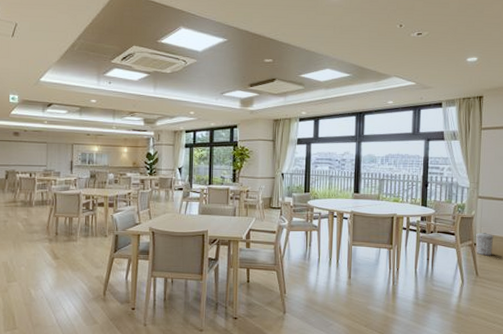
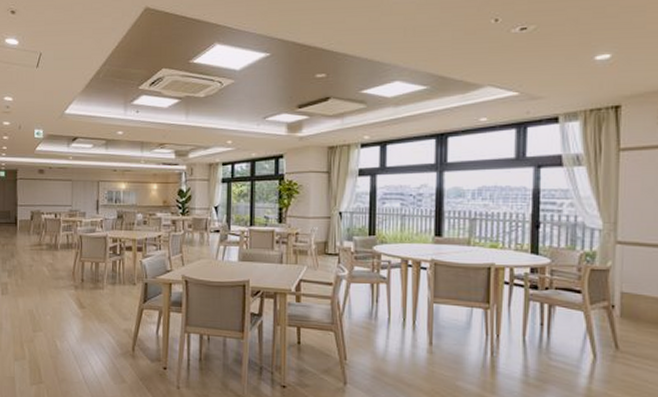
trash can: present [476,233,494,256] -> none [614,291,643,323]

